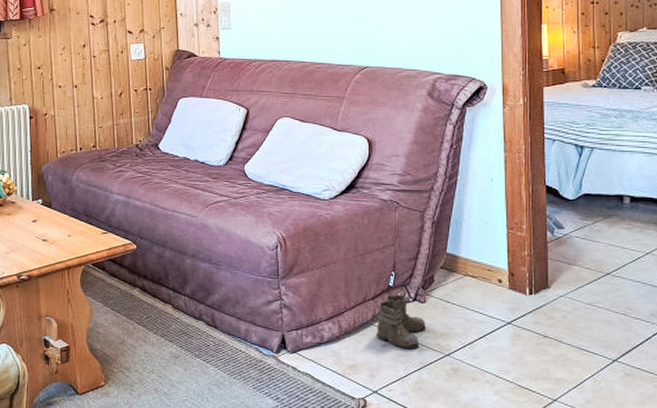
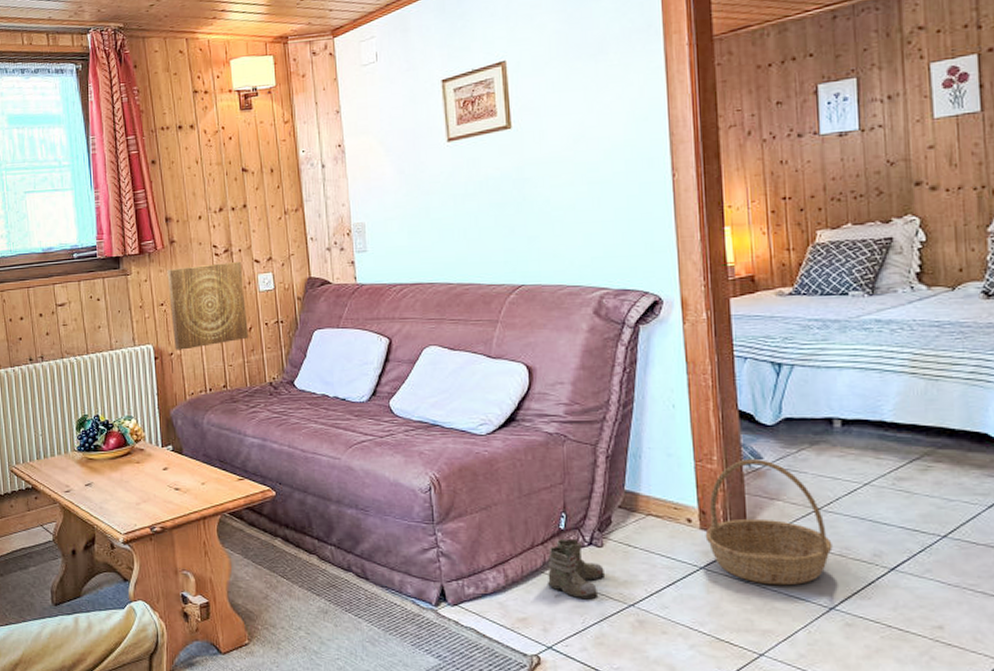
wall art: none [45,31,119,111] -> present [167,261,248,350]
basket: none [513,229,618,340] -> present [705,459,833,586]

